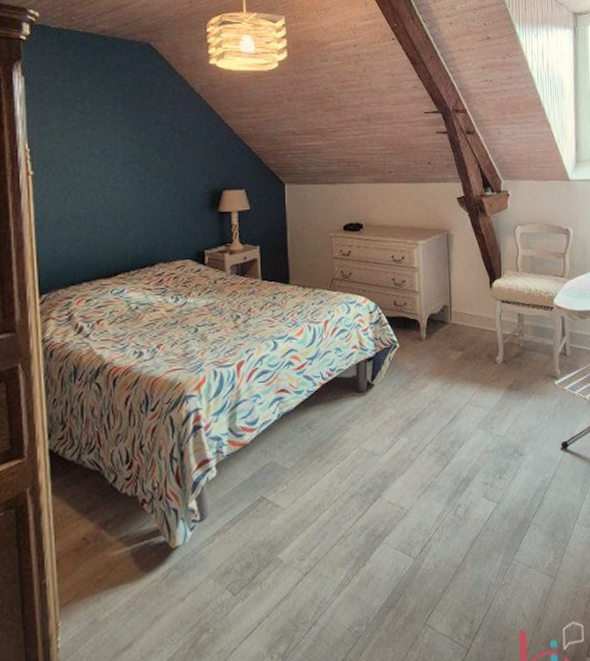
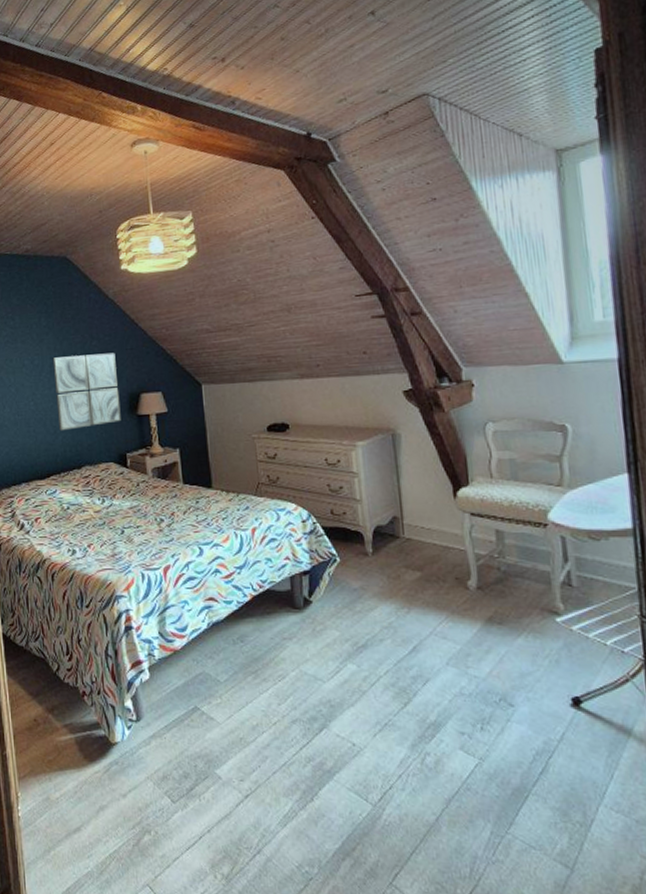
wall art: none [127,147,201,227] -> present [52,352,121,431]

